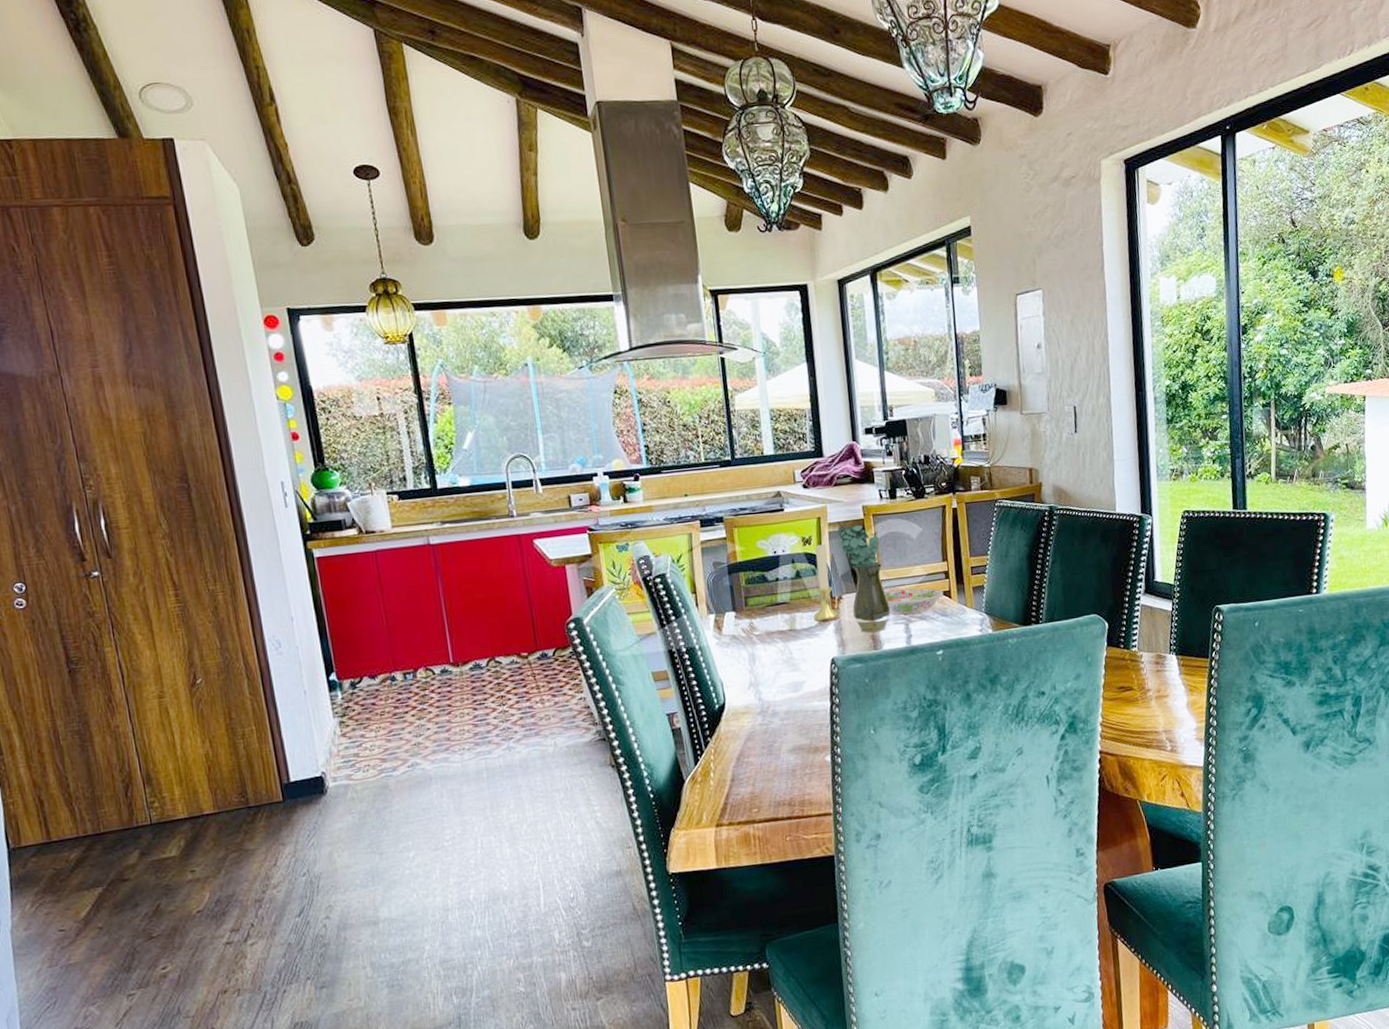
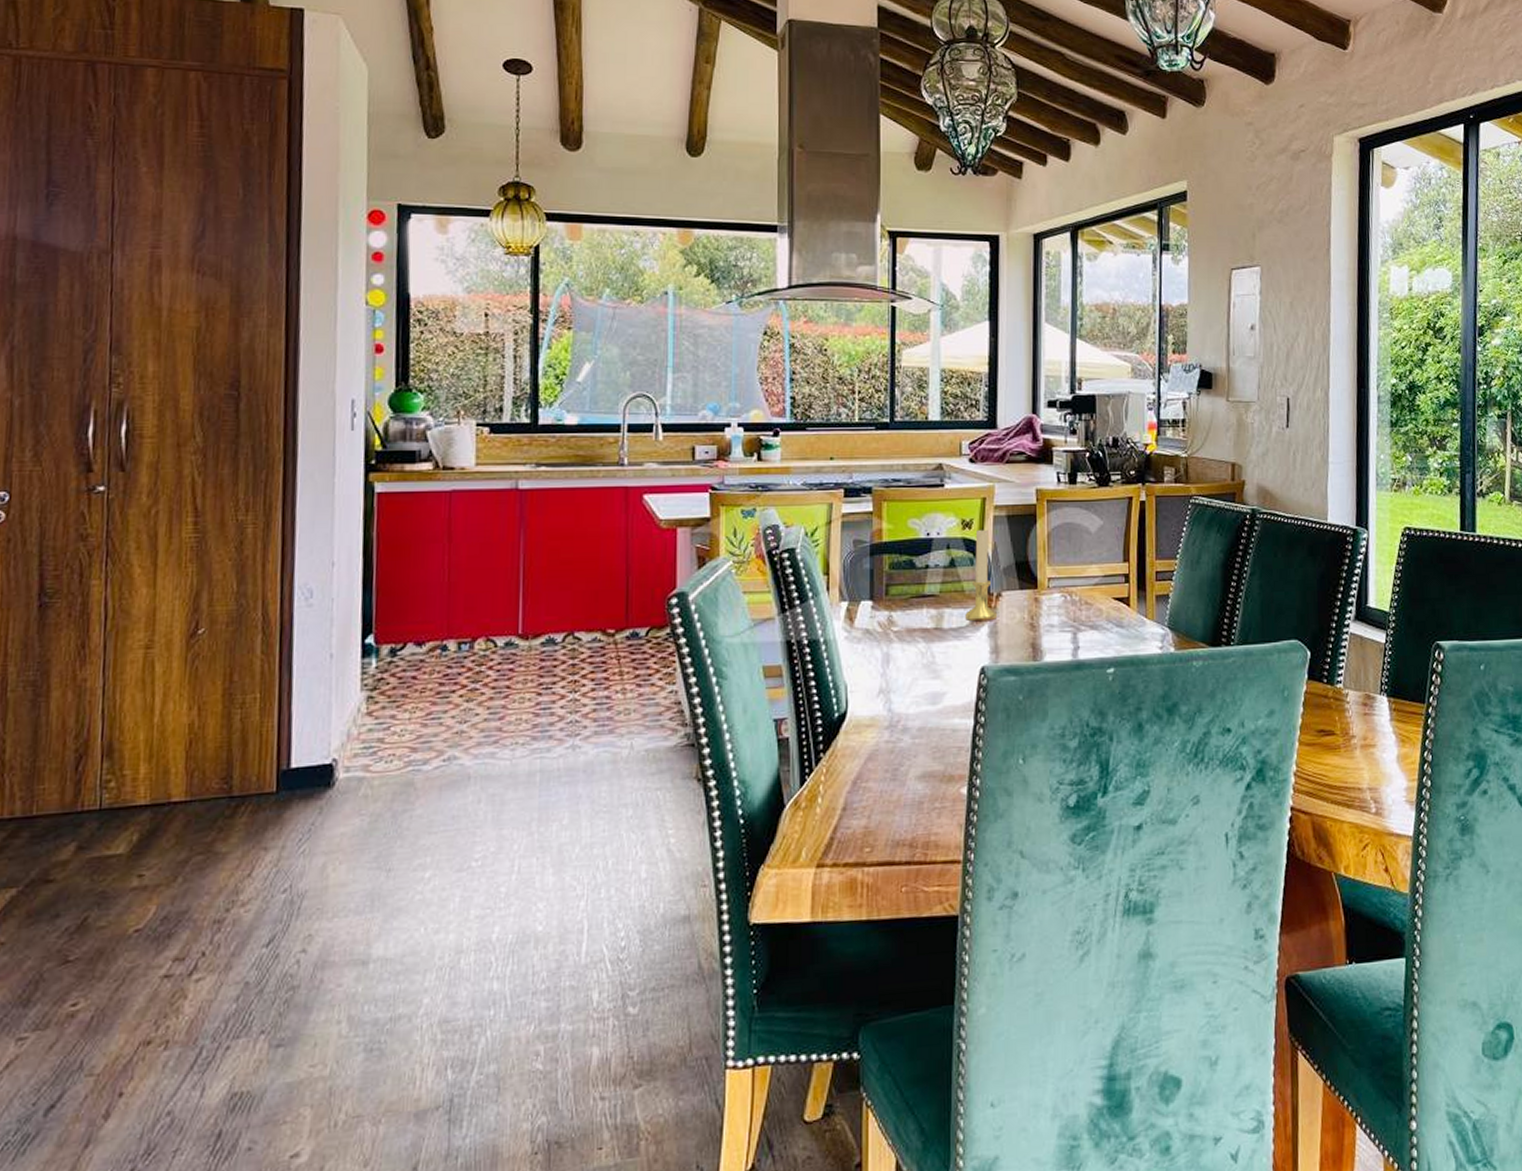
vase: present [837,521,891,634] -> none [1003,505,1057,641]
bowl: present [885,587,943,615] -> none [1052,591,1121,621]

